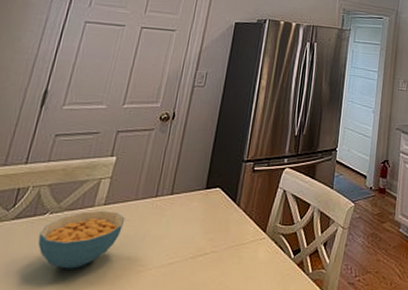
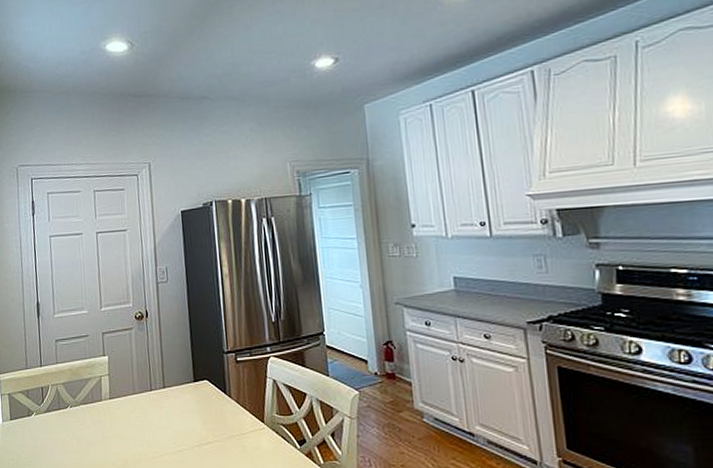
cereal bowl: present [38,211,126,269] -> none [67,405,130,454]

